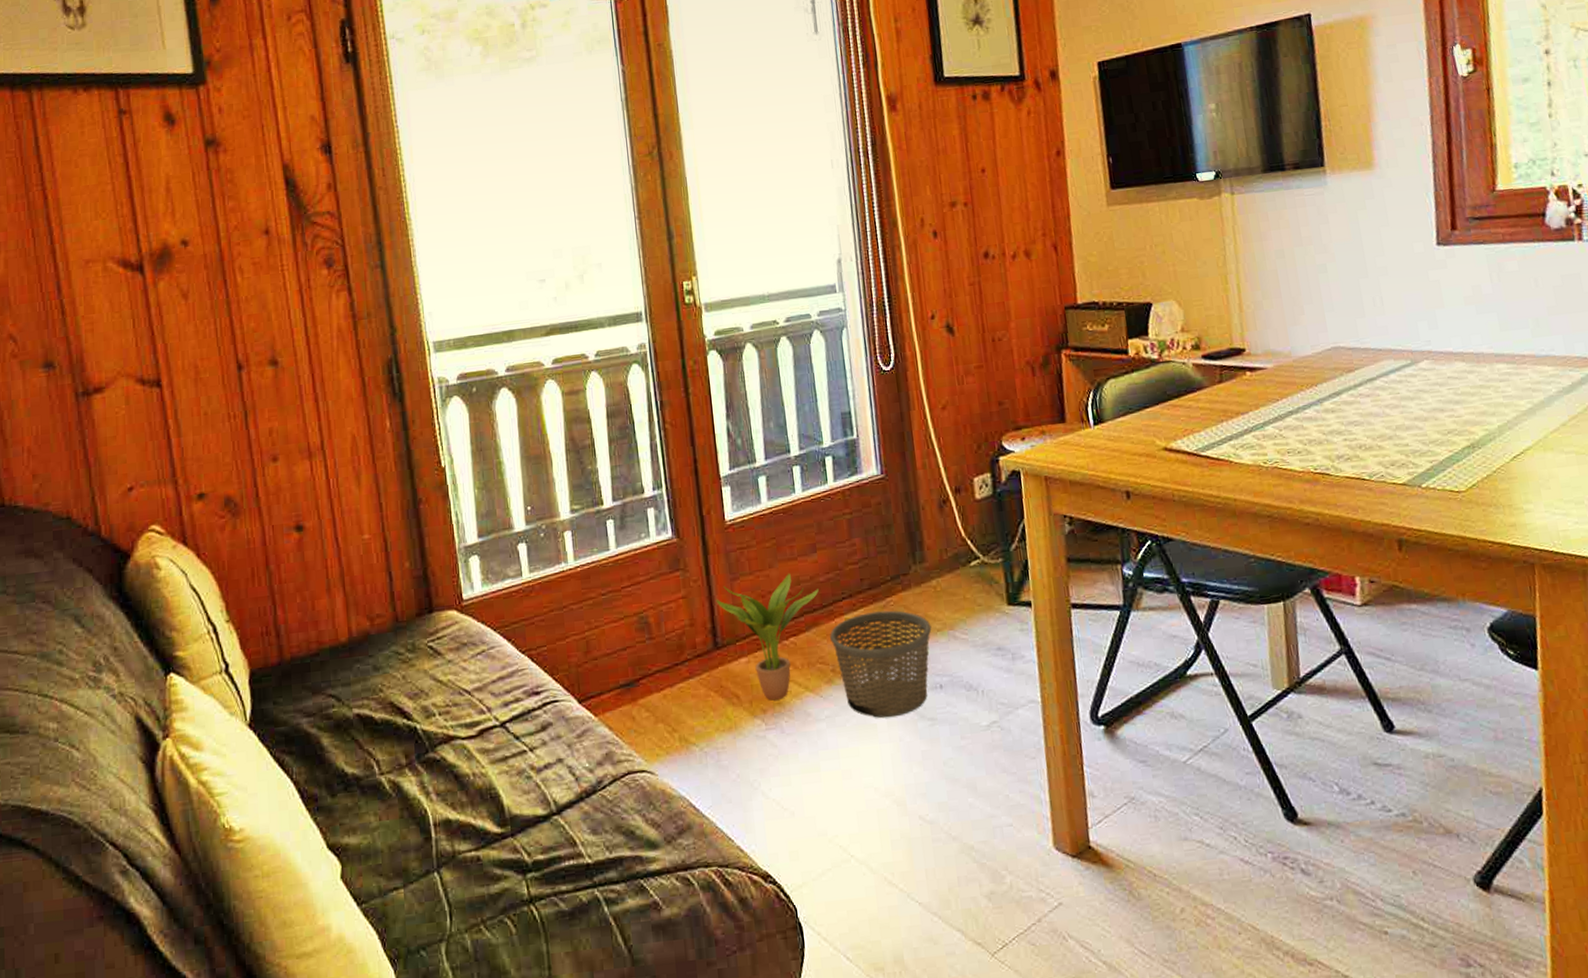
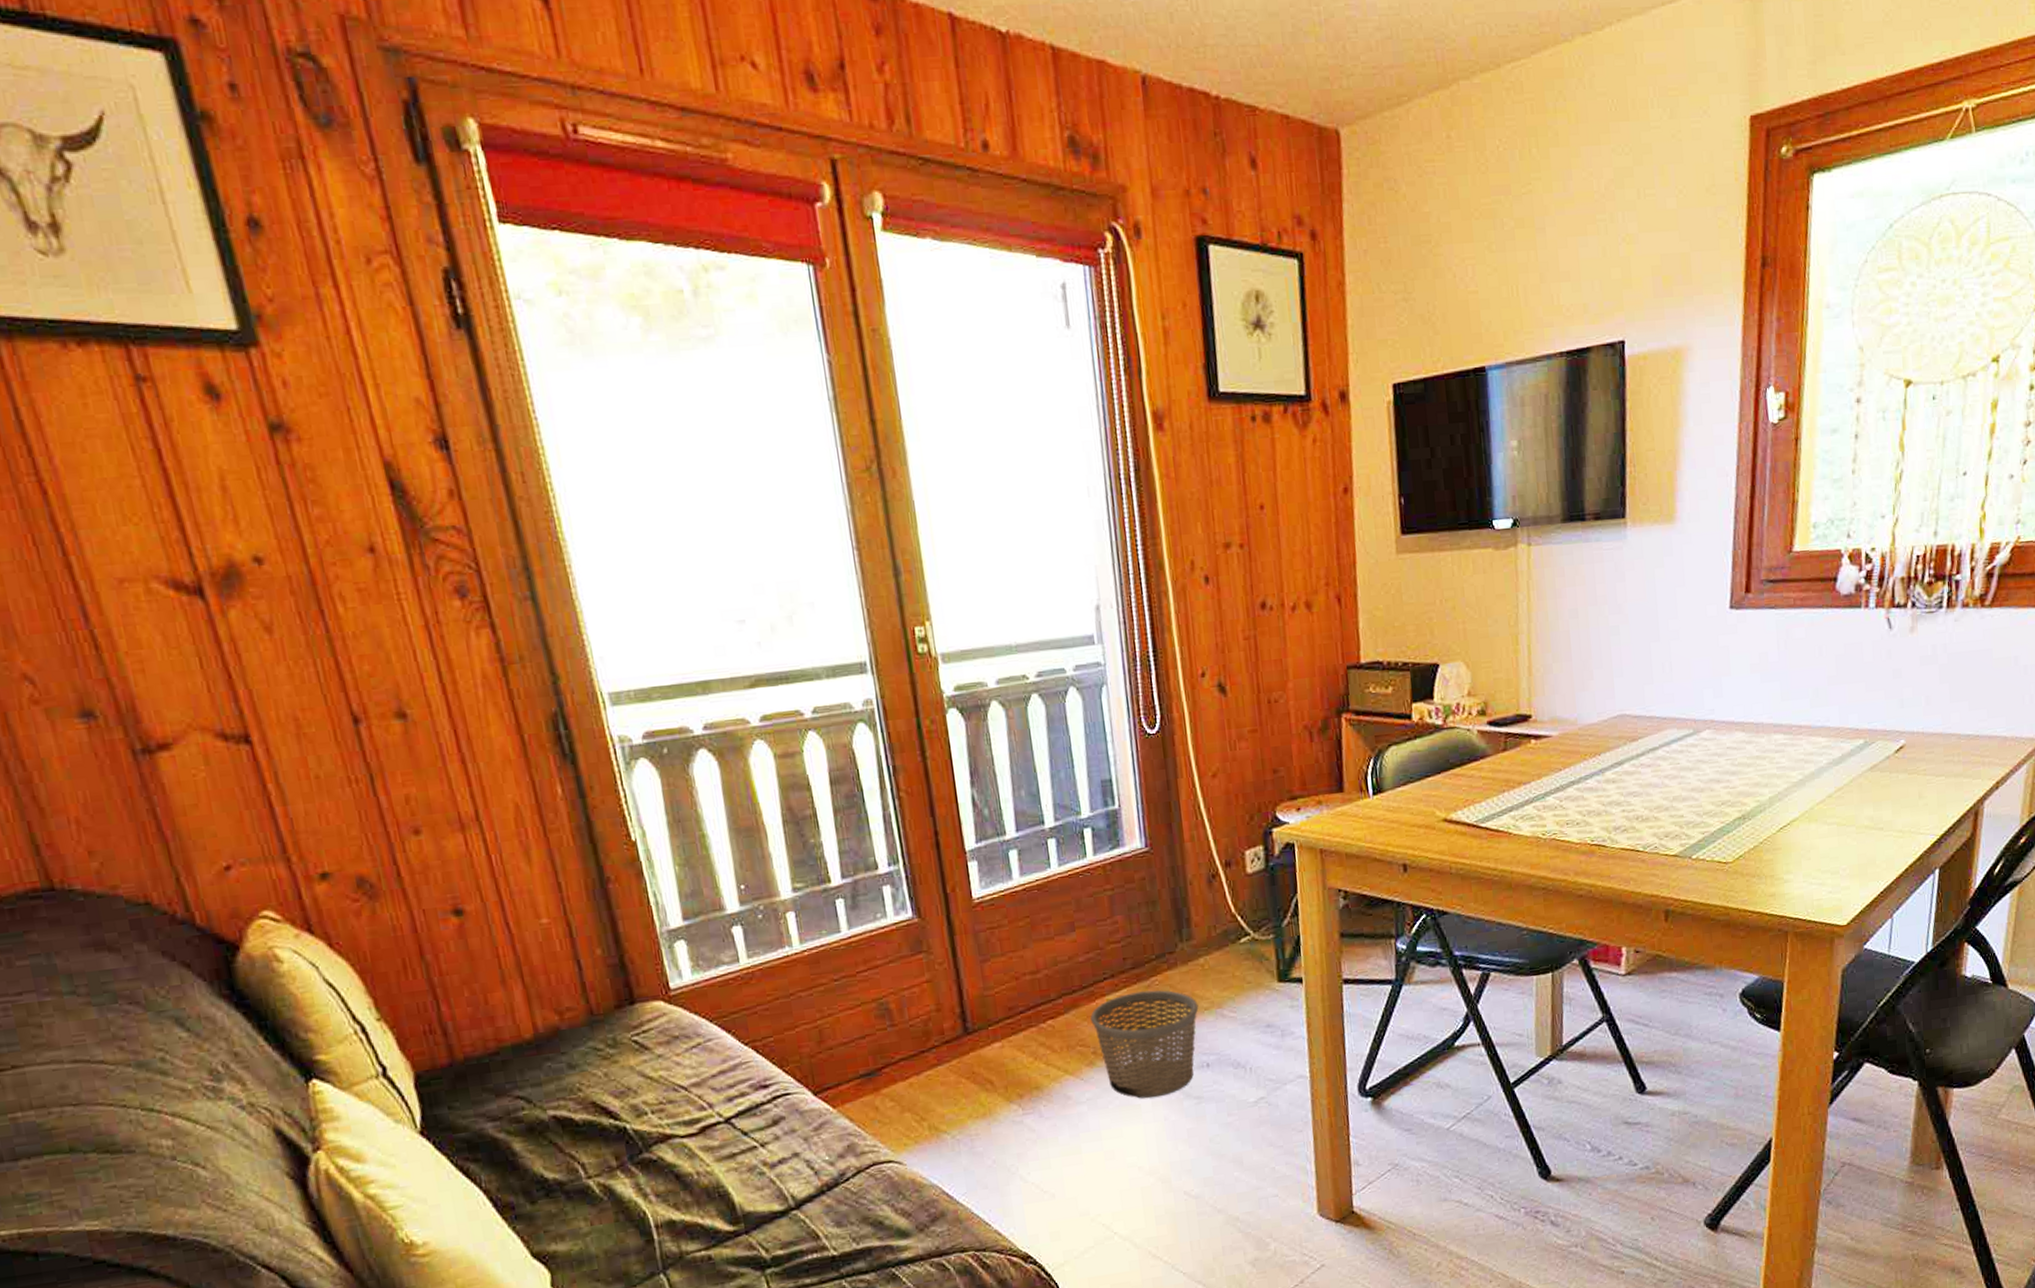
potted plant: present [716,573,819,701] -> none [964,953,1078,1085]

